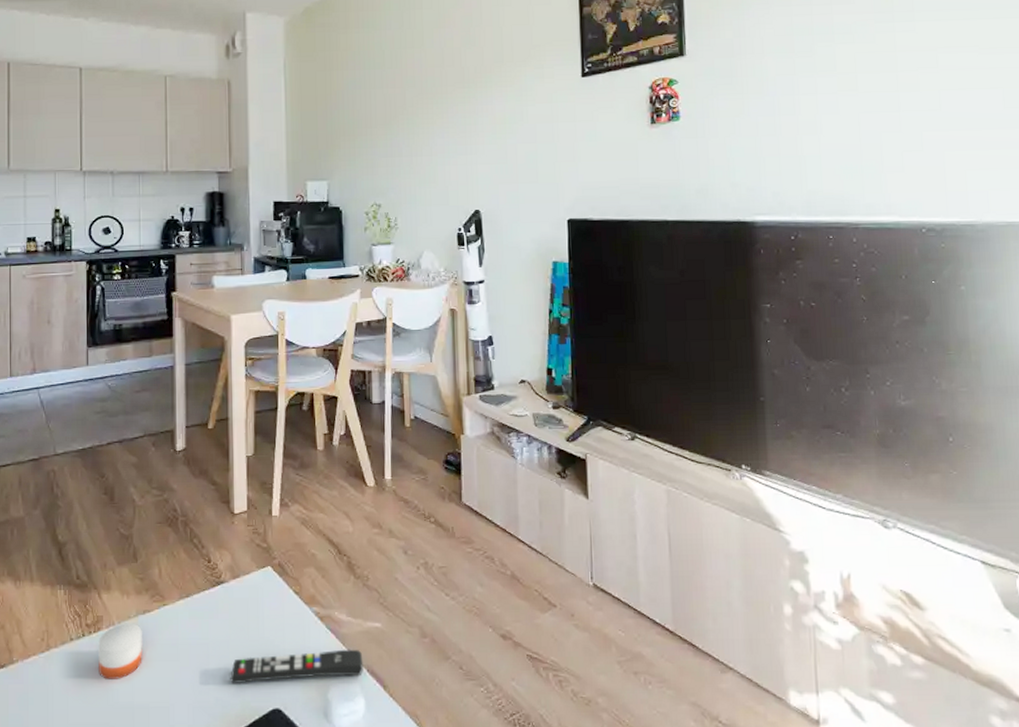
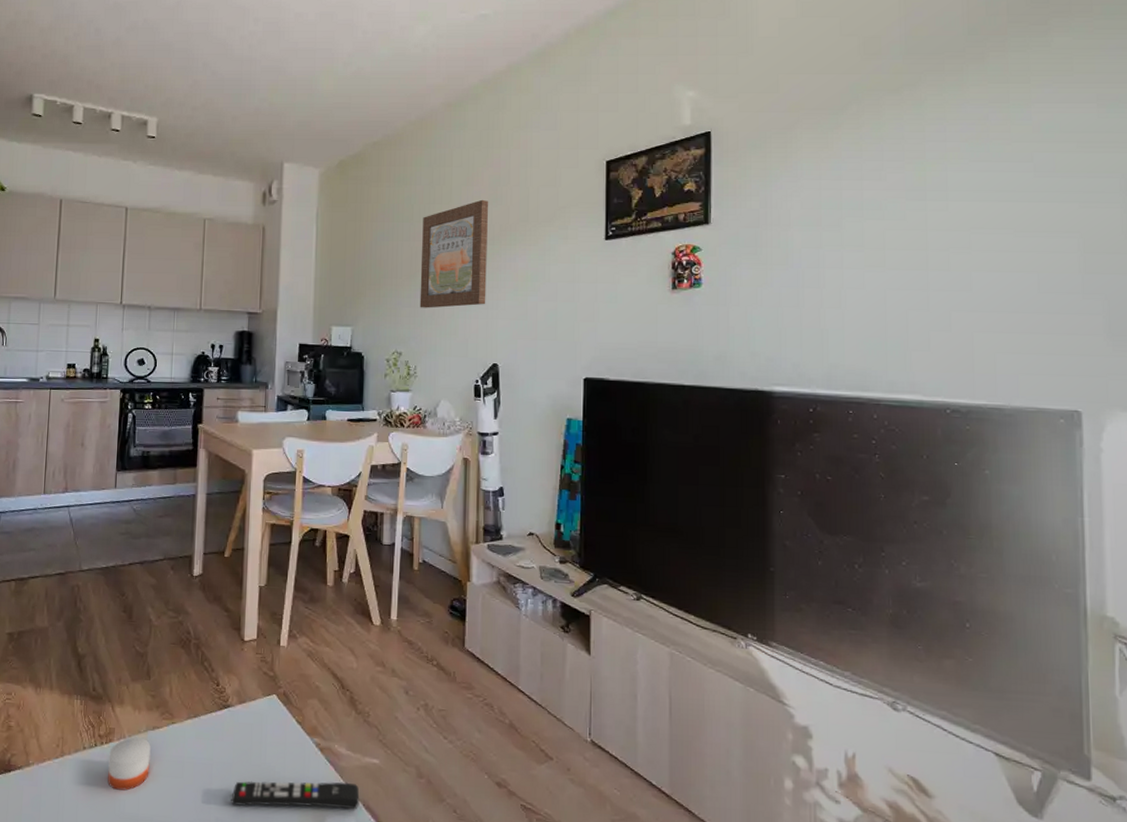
wall art: none [395,41,465,157] -> present [419,199,489,308]

